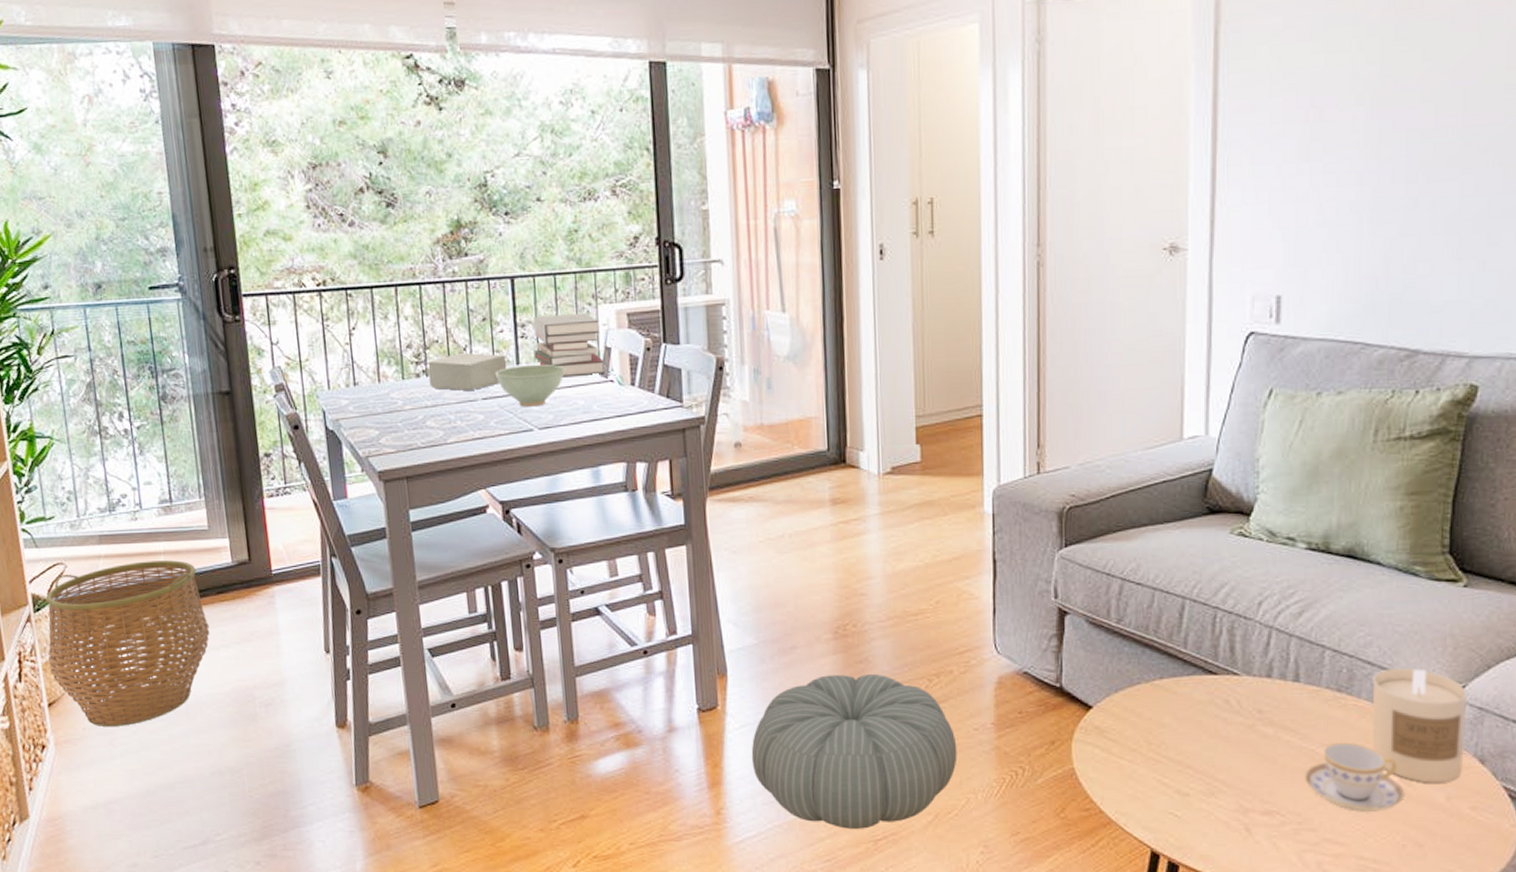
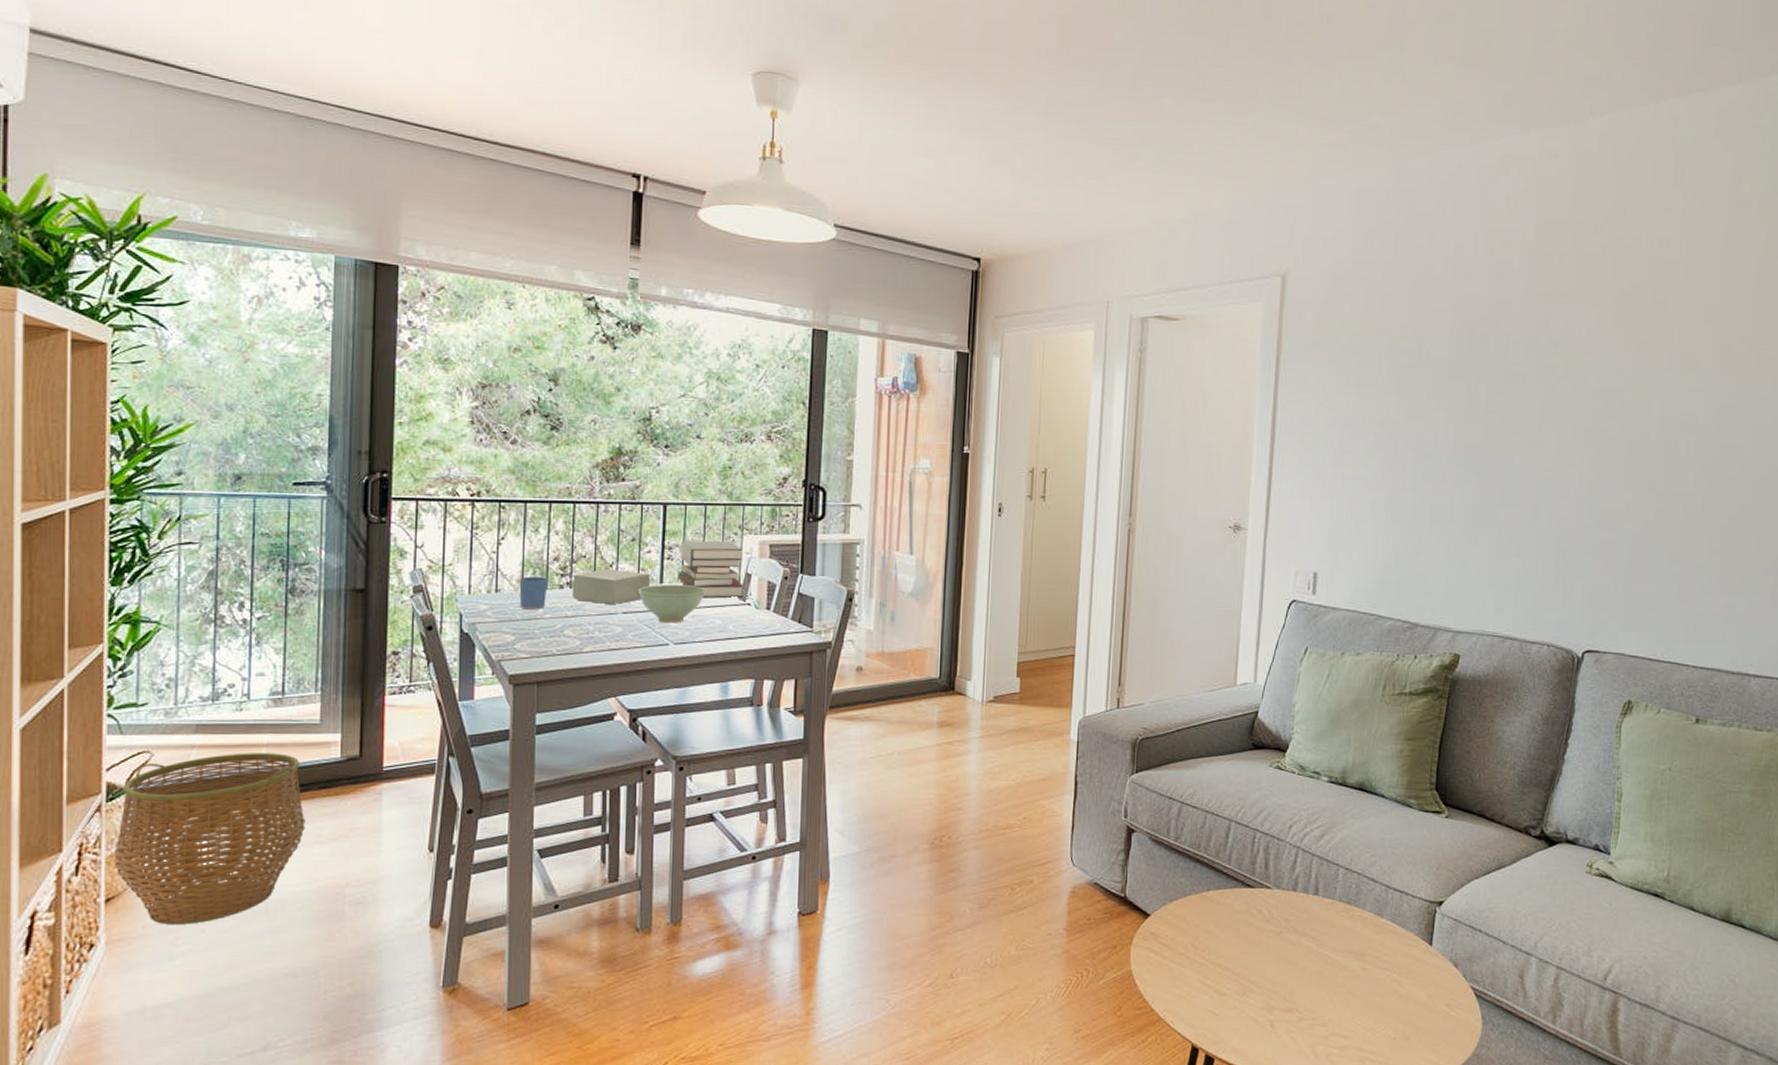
mug: none [375,366,405,402] -> present [519,576,548,610]
pouf: present [751,674,958,829] -> none [844,883,1032,1028]
teacup: present [1304,742,1405,812] -> none [1318,948,1397,1009]
candle: present [1372,668,1468,783] -> none [1373,885,1446,984]

